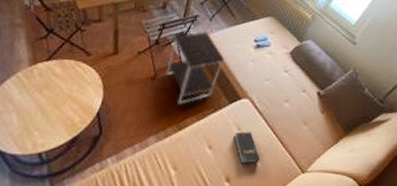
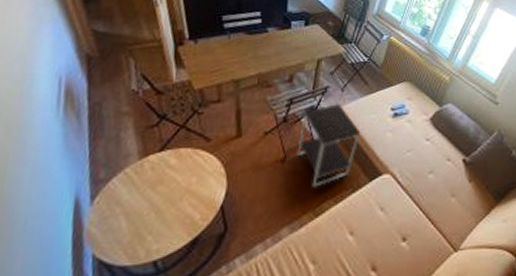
hardback book: present [233,131,260,164] -> none [376,211,408,249]

